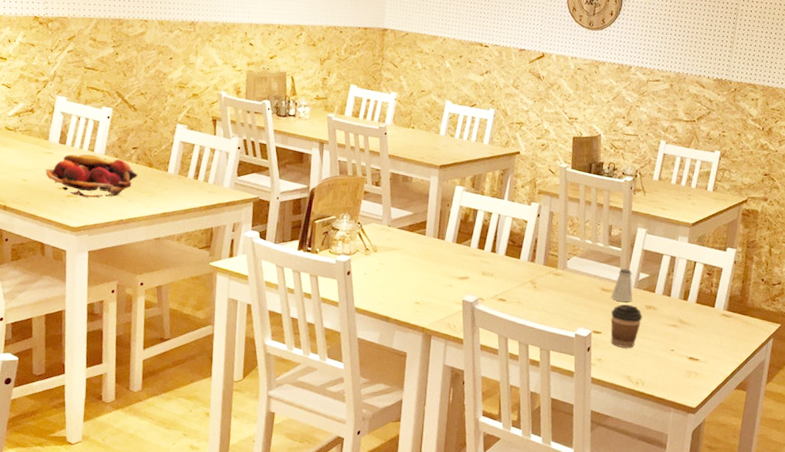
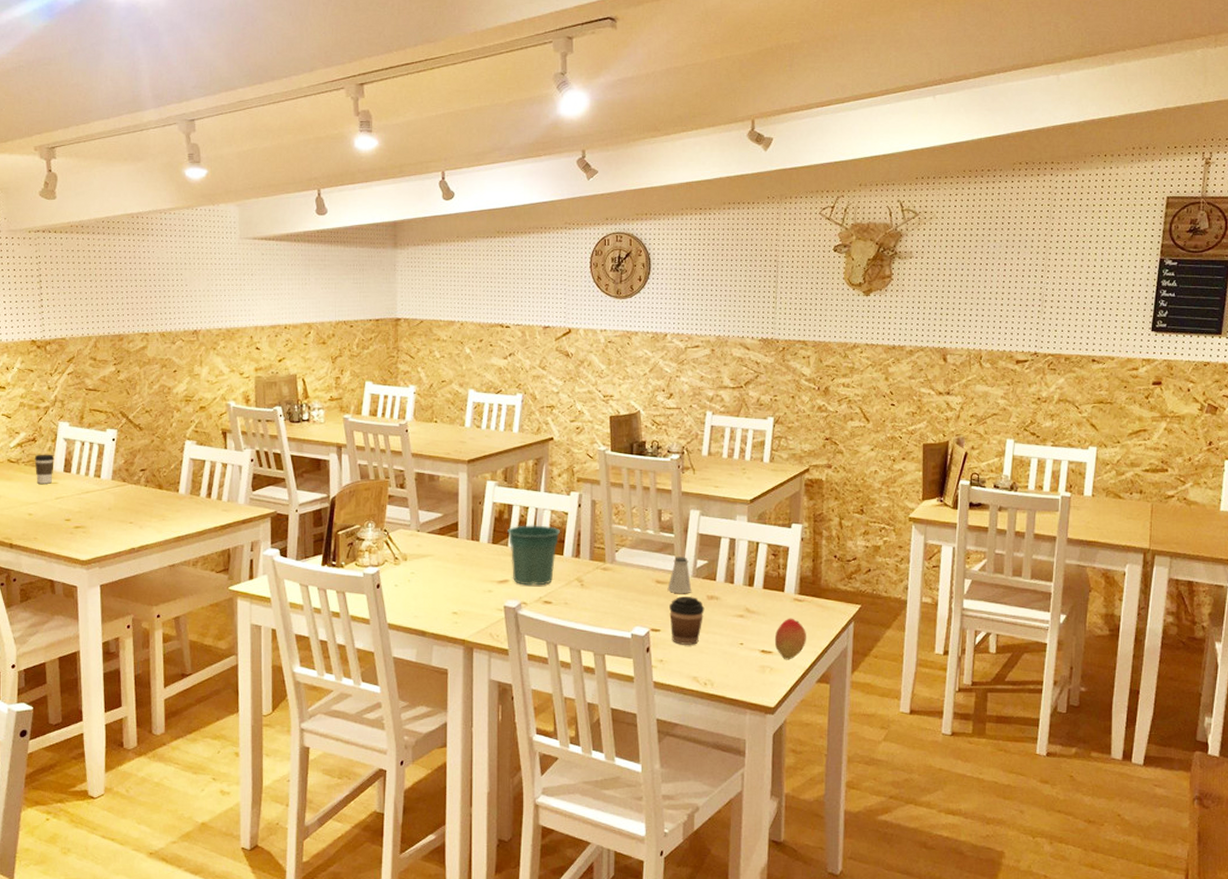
coffee cup: none [31,124,51,153] -> present [34,454,54,484]
fruit basket: present [45,154,138,198] -> none [50,481,148,527]
flower pot: none [471,228,519,284] -> present [508,525,560,586]
fruit: none [701,331,730,368] -> present [774,618,806,660]

